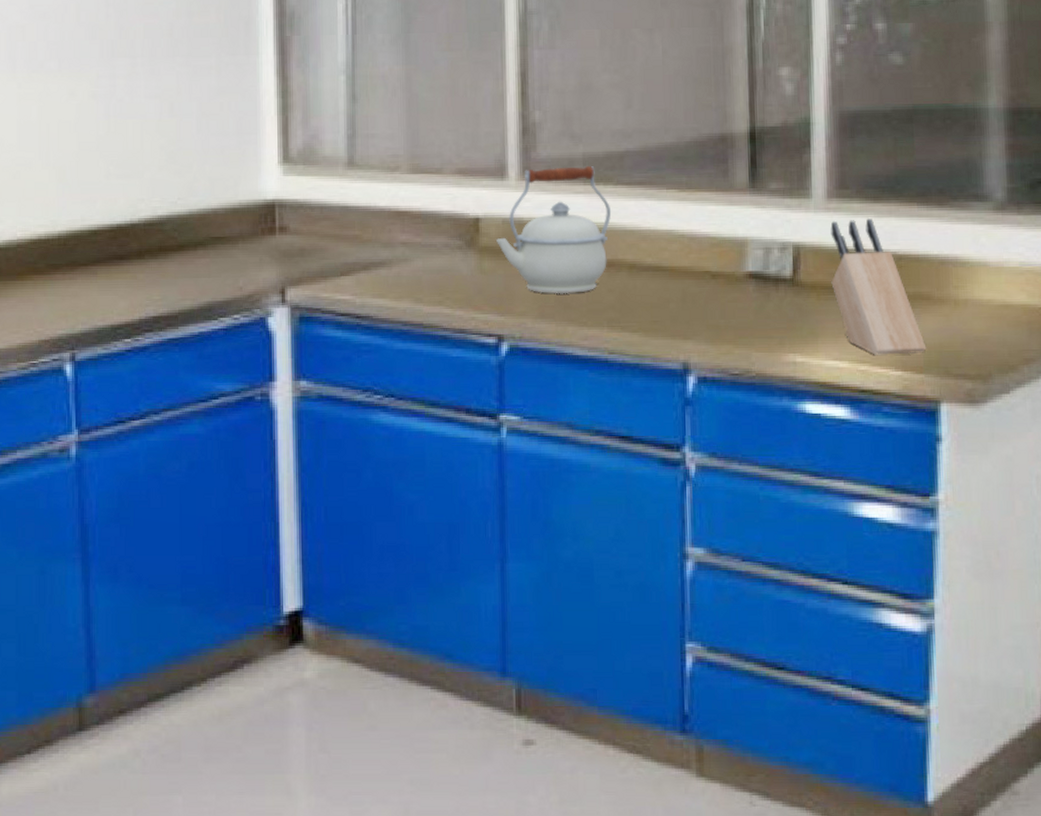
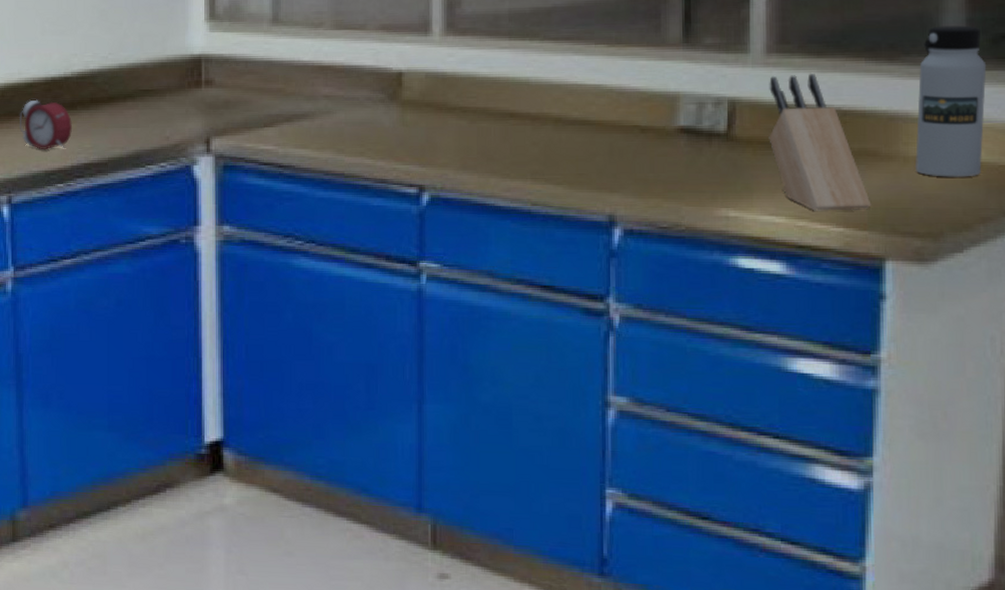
alarm clock: none [83,248,139,302] -> present [20,99,72,149]
kettle: present [496,165,612,294] -> none [419,21,537,147]
water bottle: none [965,171,1026,320] -> present [915,25,987,177]

